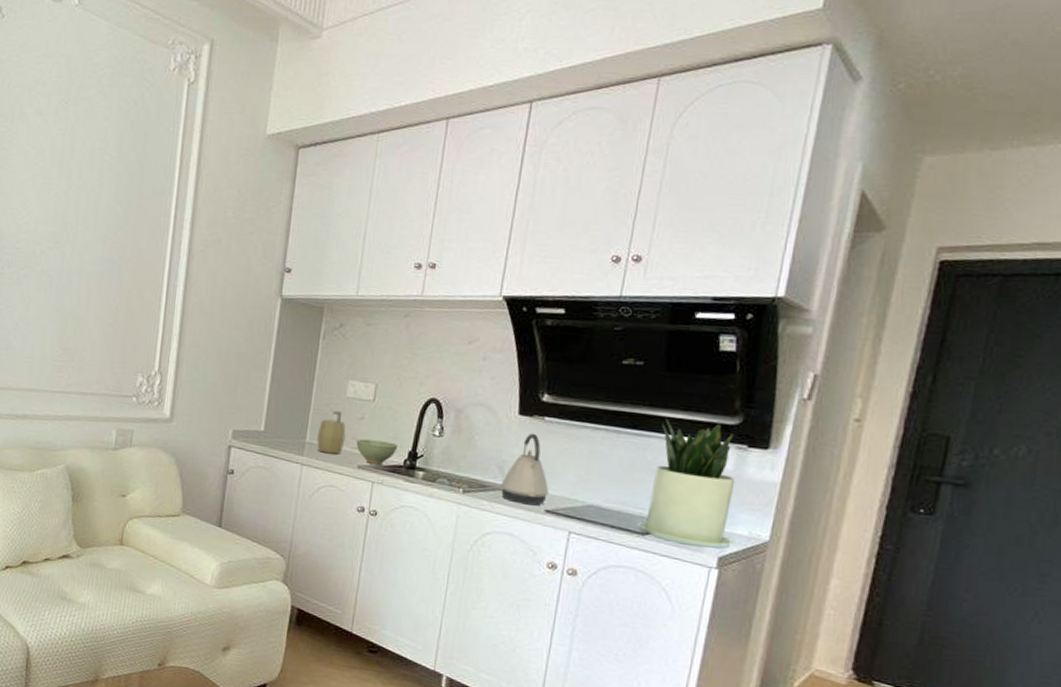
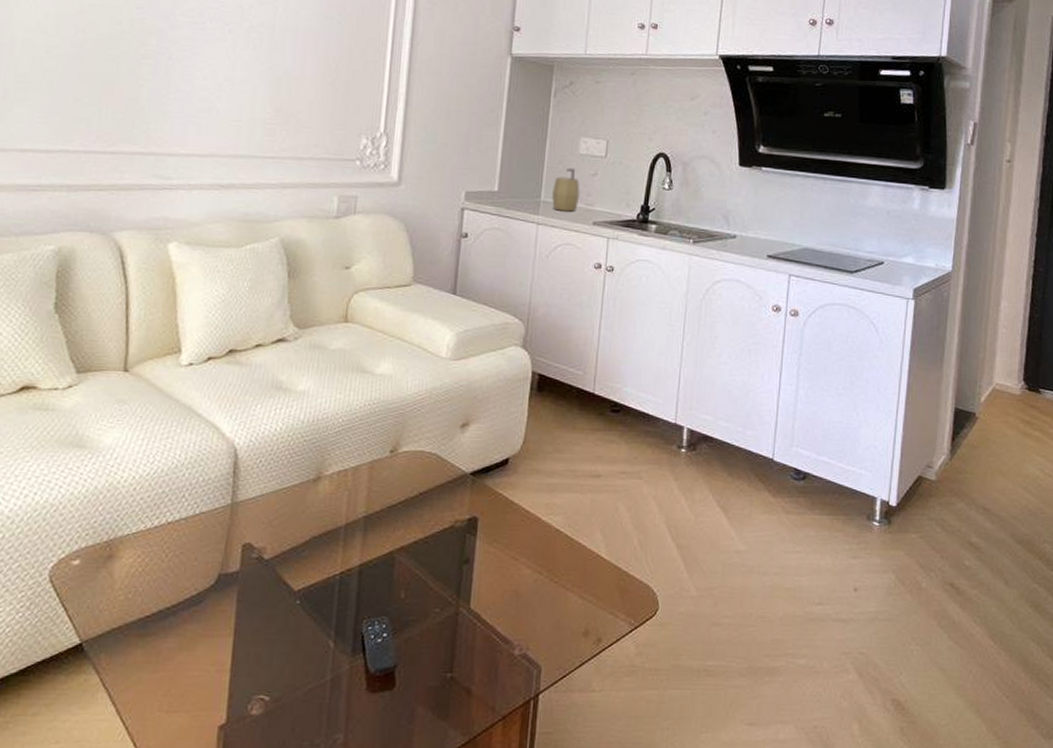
bowl: present [356,439,399,465] -> none [590,195,631,220]
kettle: present [500,433,549,506] -> none [727,182,770,252]
planter: present [638,419,736,549] -> none [846,165,924,281]

